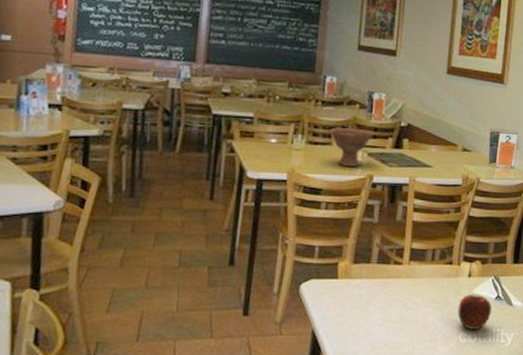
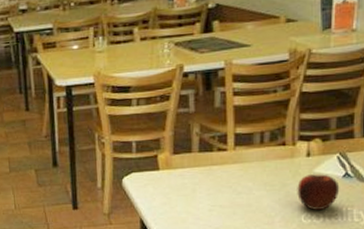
bowl: present [328,127,373,167] -> none [129,19,178,61]

